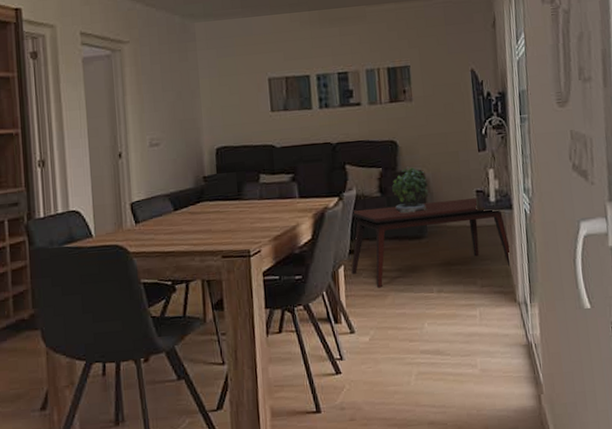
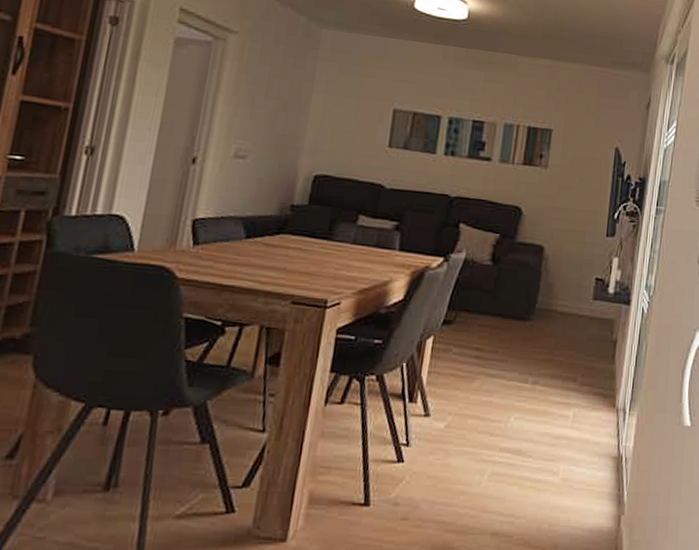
coffee table: present [351,198,512,287] -> none [440,276,620,368]
potted plant: present [392,166,429,214] -> none [505,238,547,290]

